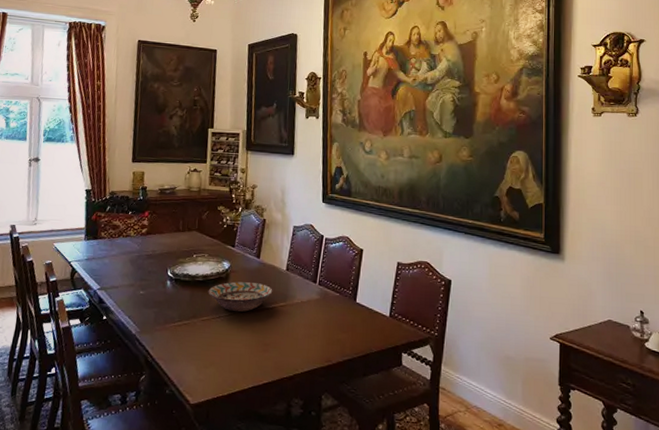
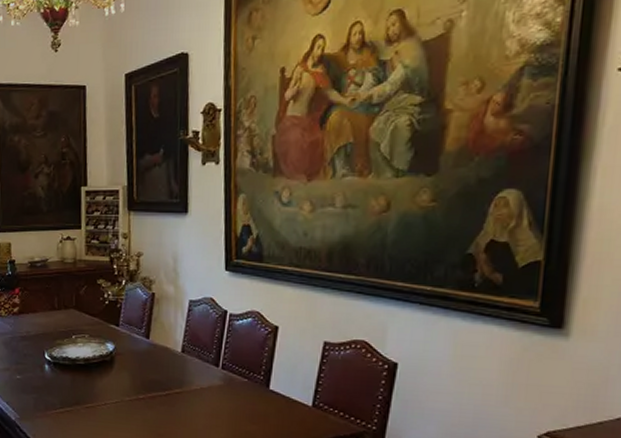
decorative bowl: present [208,281,273,312] -> none [91,365,166,399]

